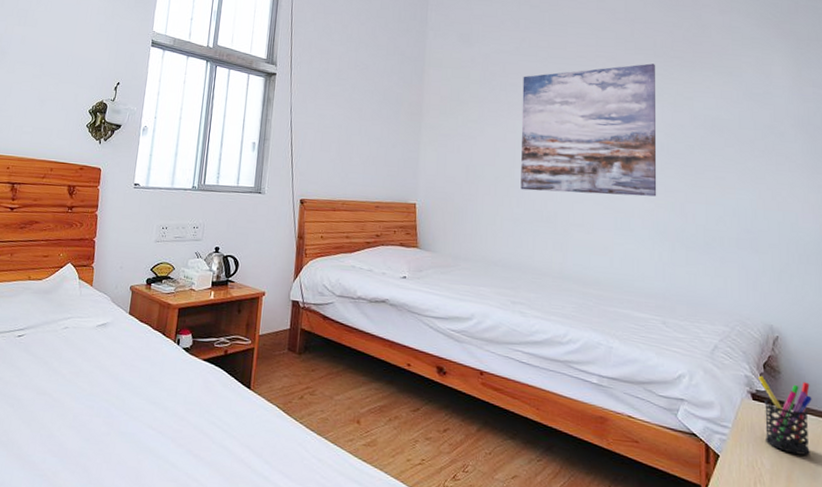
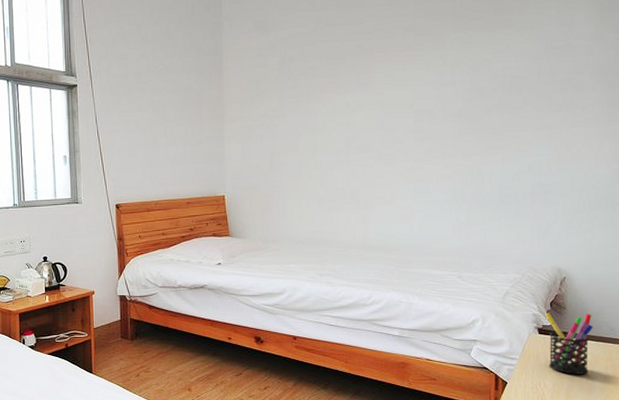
wall art: present [520,63,657,197] -> none [321,28,455,171]

